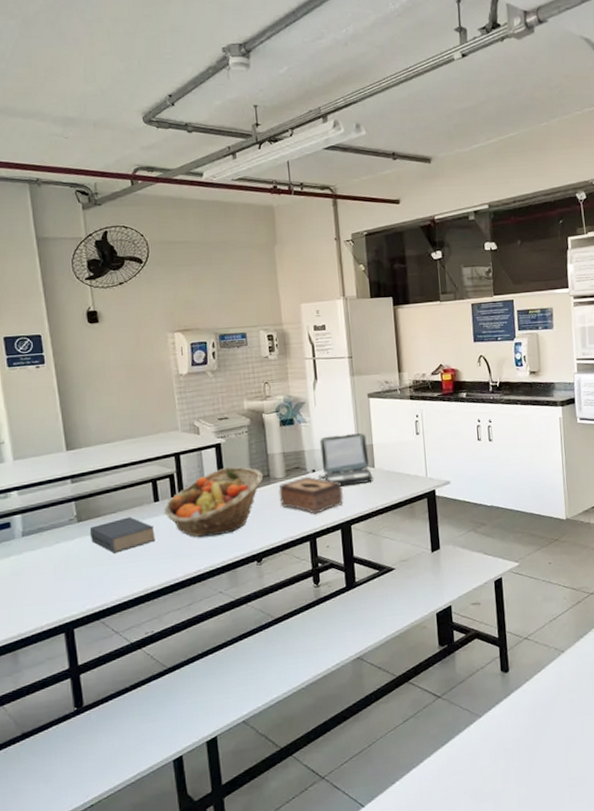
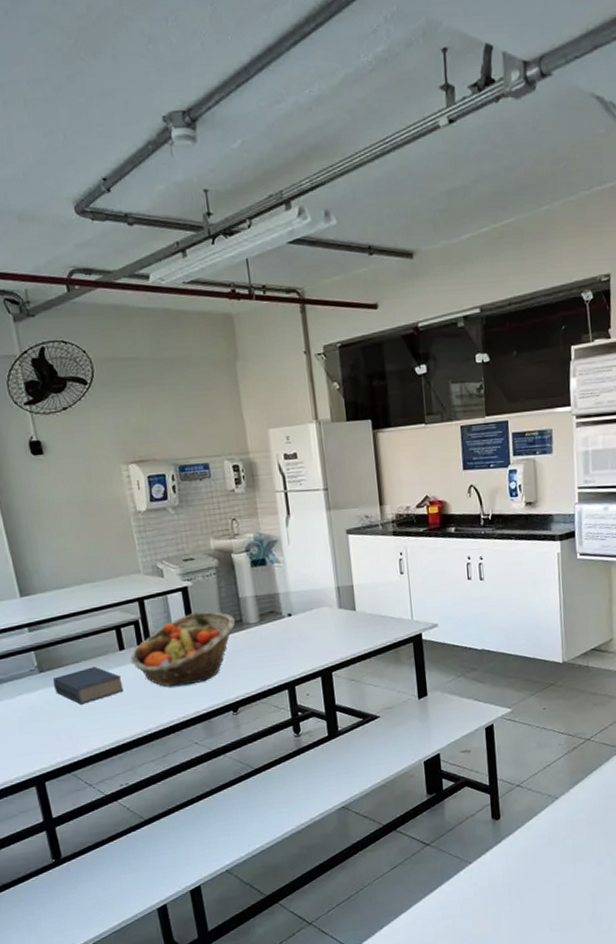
tissue box: present [279,476,344,514] -> none [253,621,324,661]
laptop: present [318,433,372,487] -> none [294,573,354,631]

